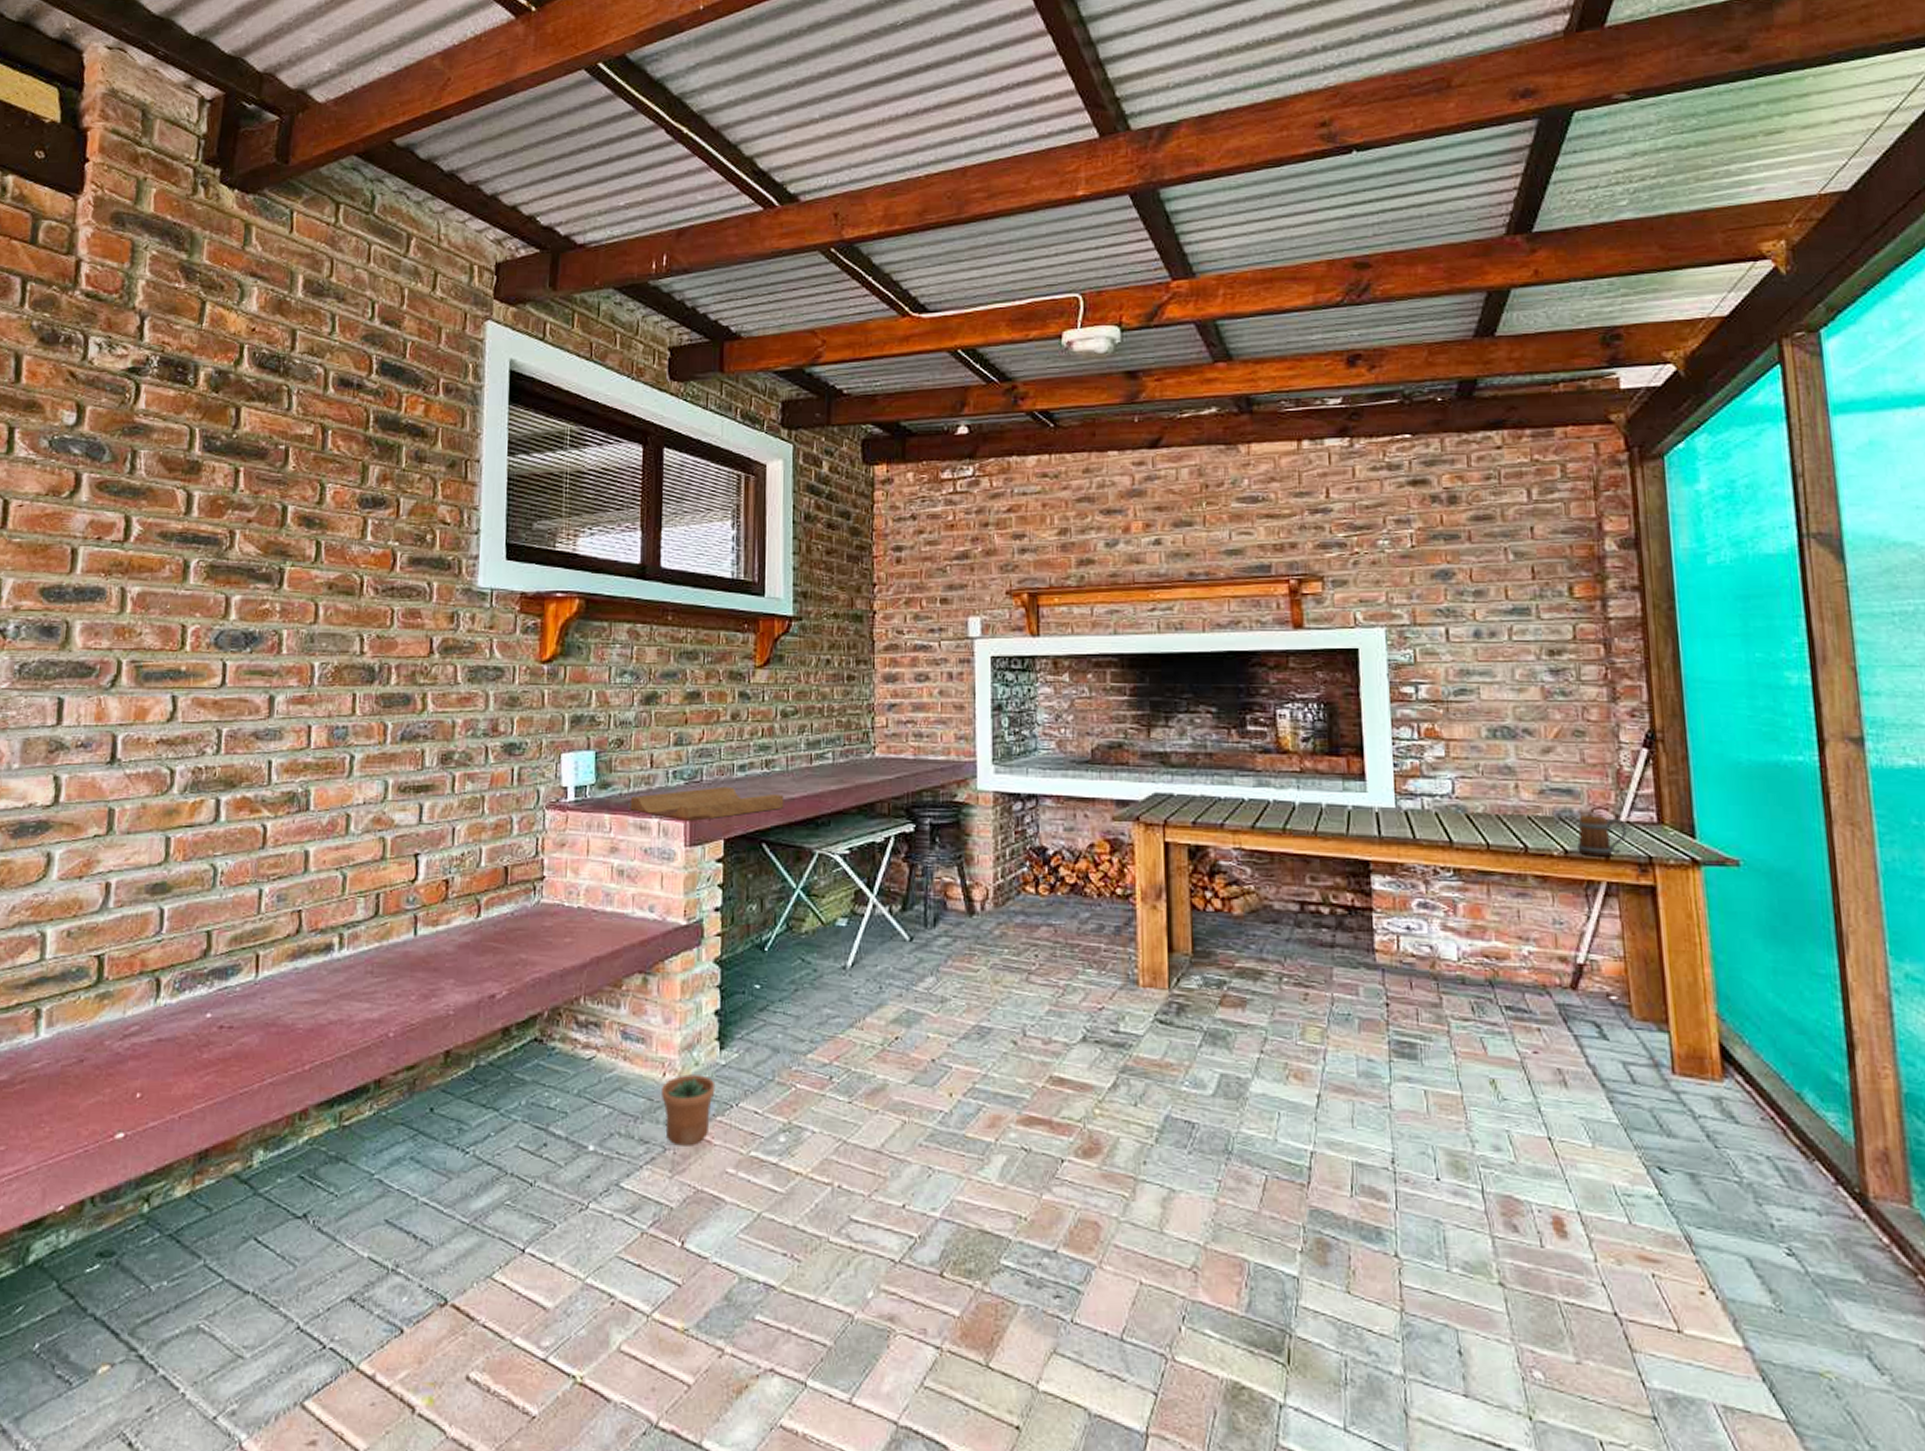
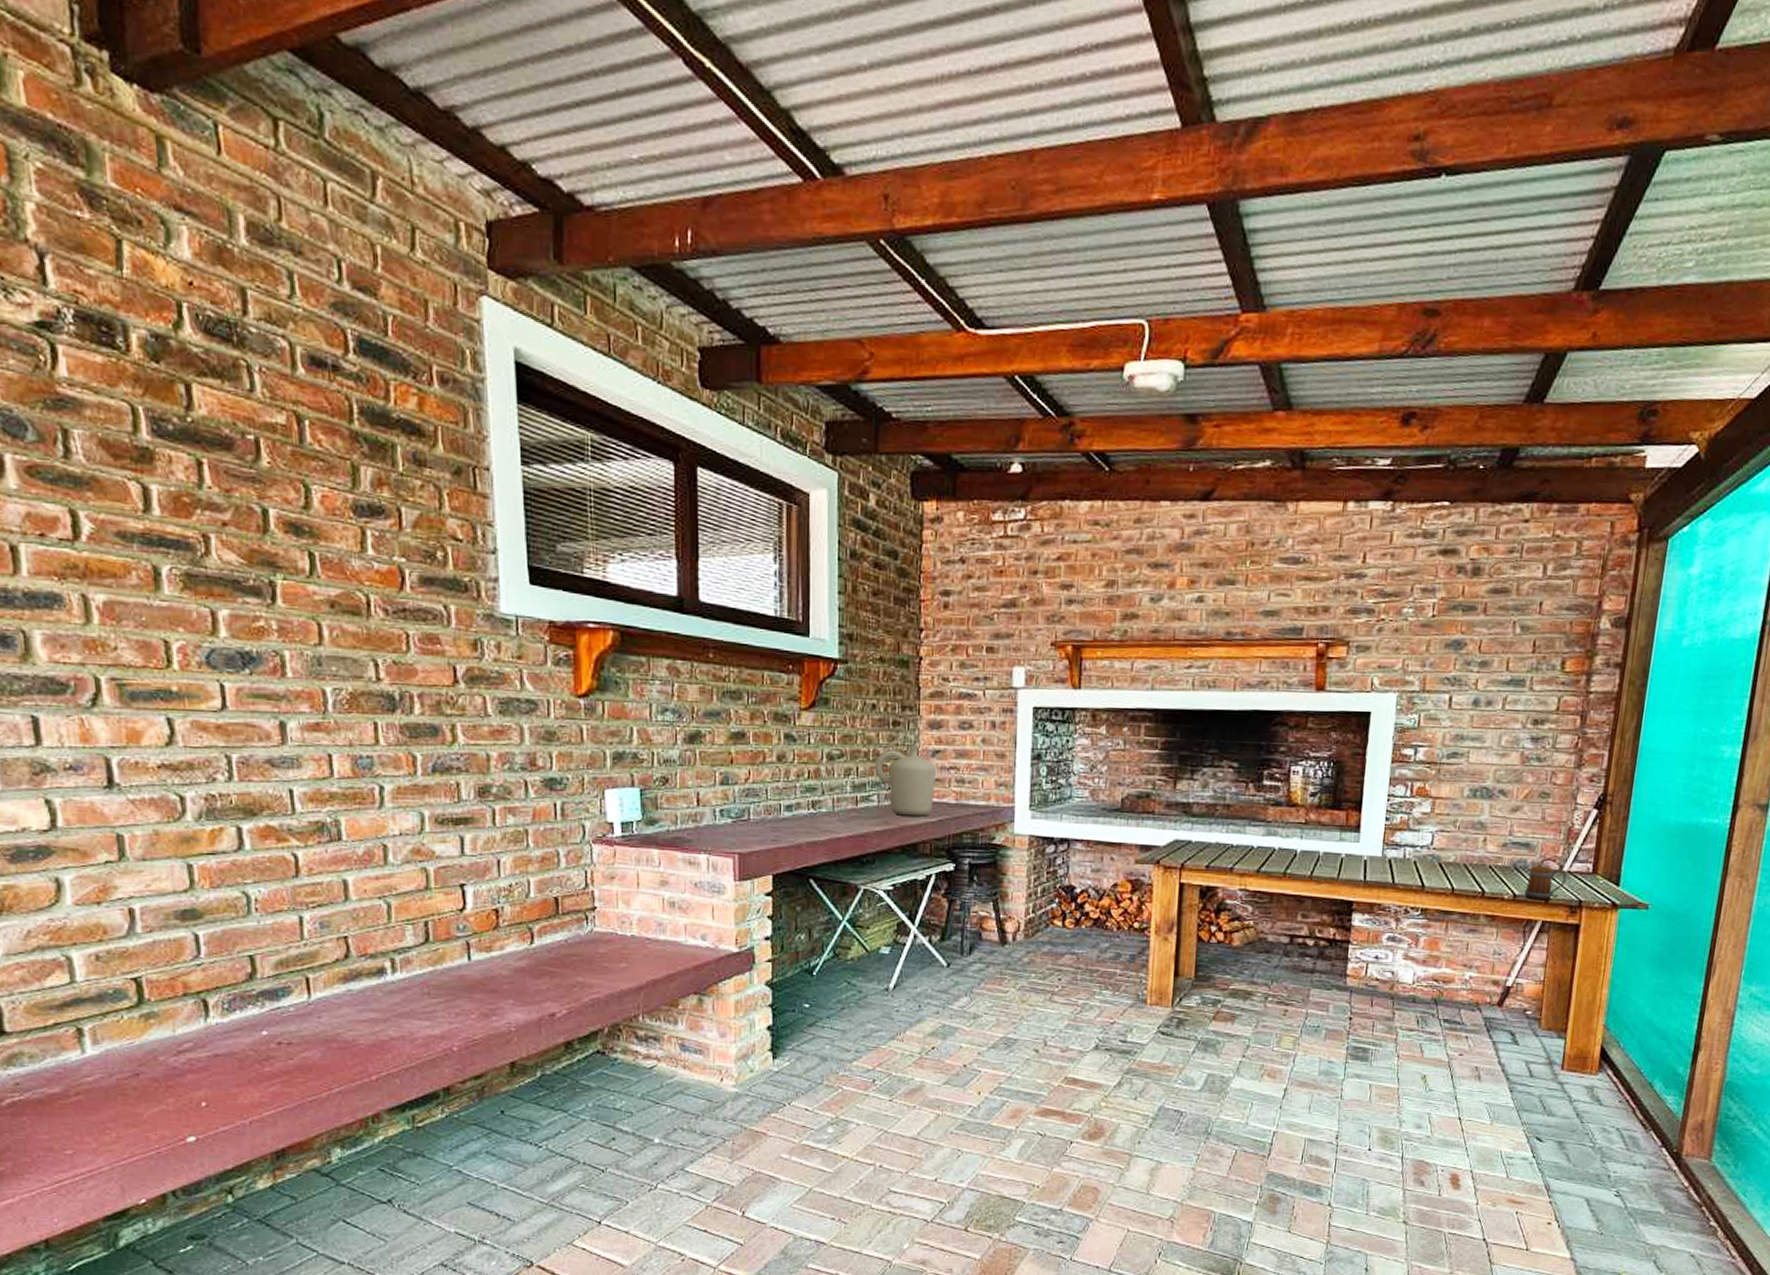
cutting board: present [630,786,784,822] -> none [678,825,831,859]
planter: present [662,1074,716,1146] -> none [720,1080,769,1138]
water jug: none [829,699,892,774] -> present [874,744,936,817]

